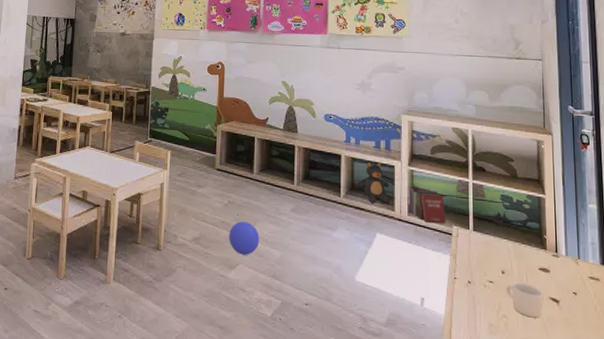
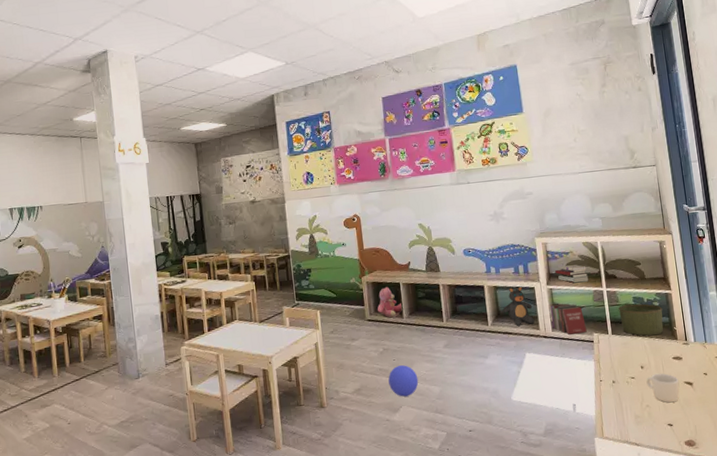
teddy bear: none [229,138,256,172] -> present [377,286,404,318]
books: none [419,149,455,170] -> present [555,264,589,283]
basket: none [484,200,533,241] -> present [619,303,664,336]

